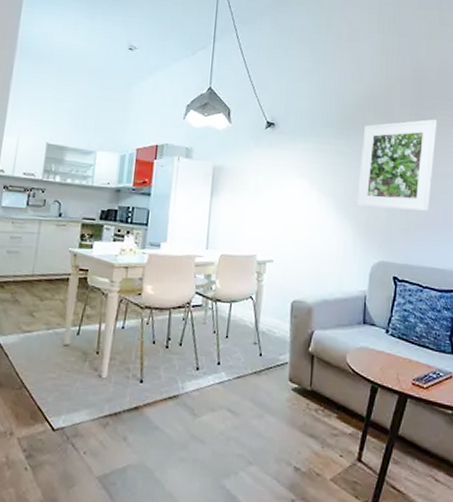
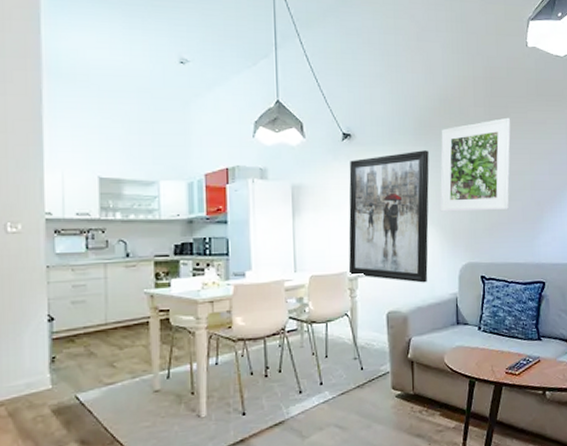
wall art: none [258,144,350,276] -> present [348,150,429,283]

